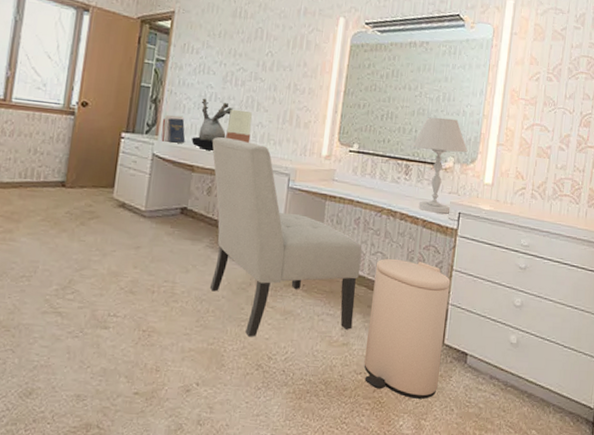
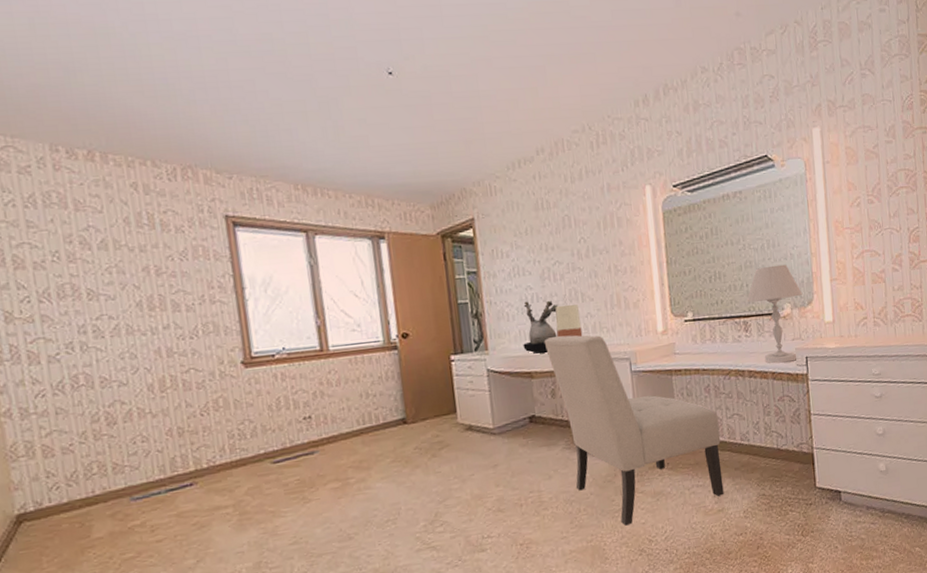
books: present [161,114,186,144] -> none [488,324,517,355]
pedal bin: present [364,258,451,399] -> none [734,413,818,546]

